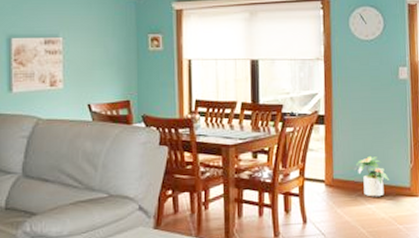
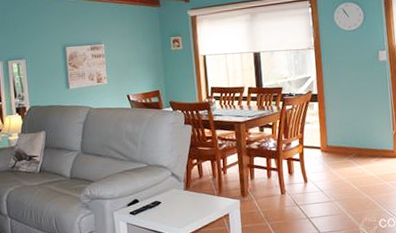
potted plant: present [354,155,390,197] -> none [344,125,376,160]

